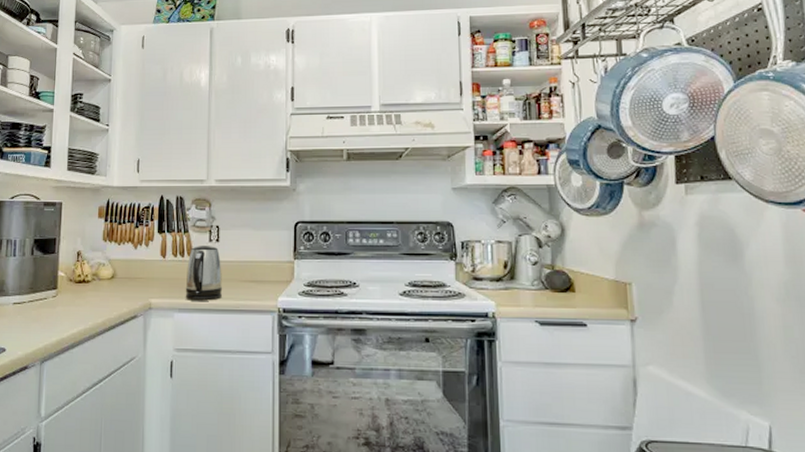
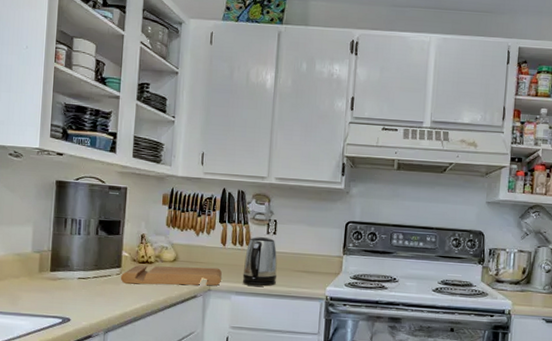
cutting board: none [56,283,163,307] -> present [120,265,222,286]

